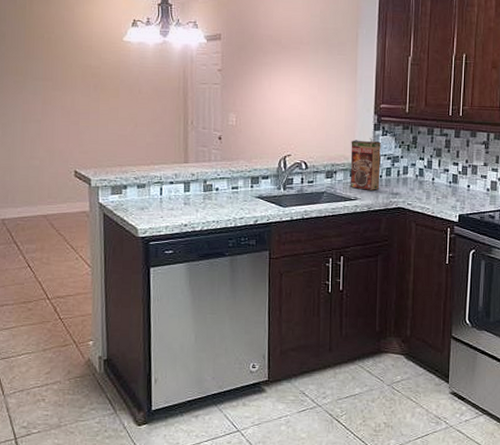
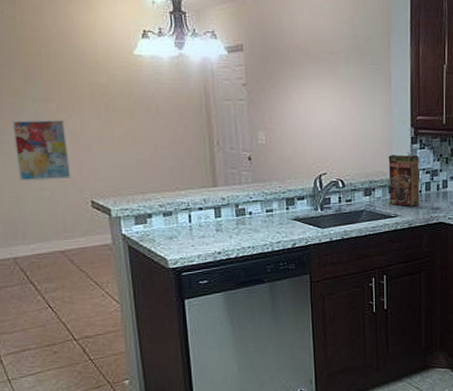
wall art: none [12,96,59,151] -> present [11,120,71,182]

